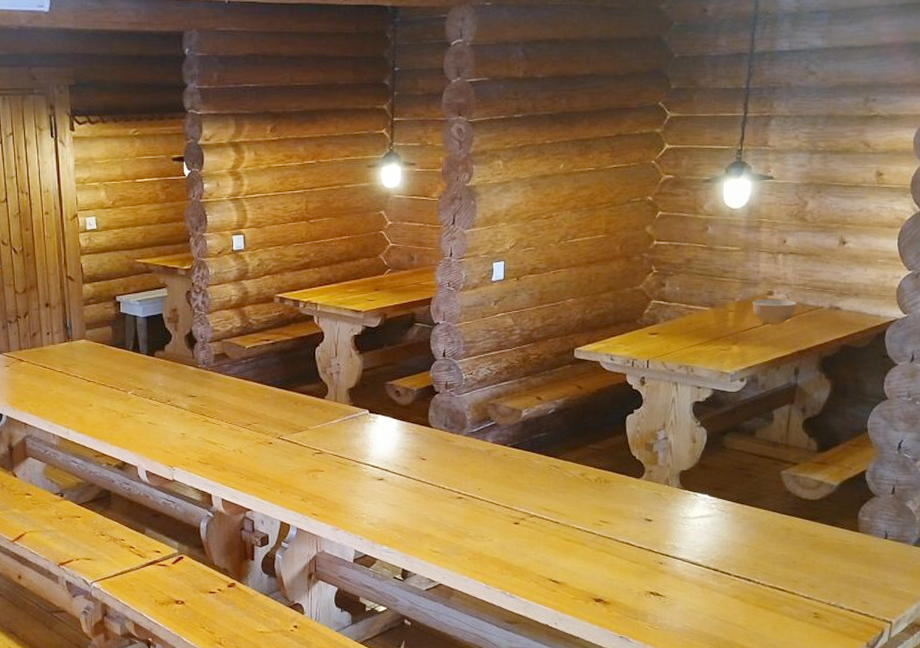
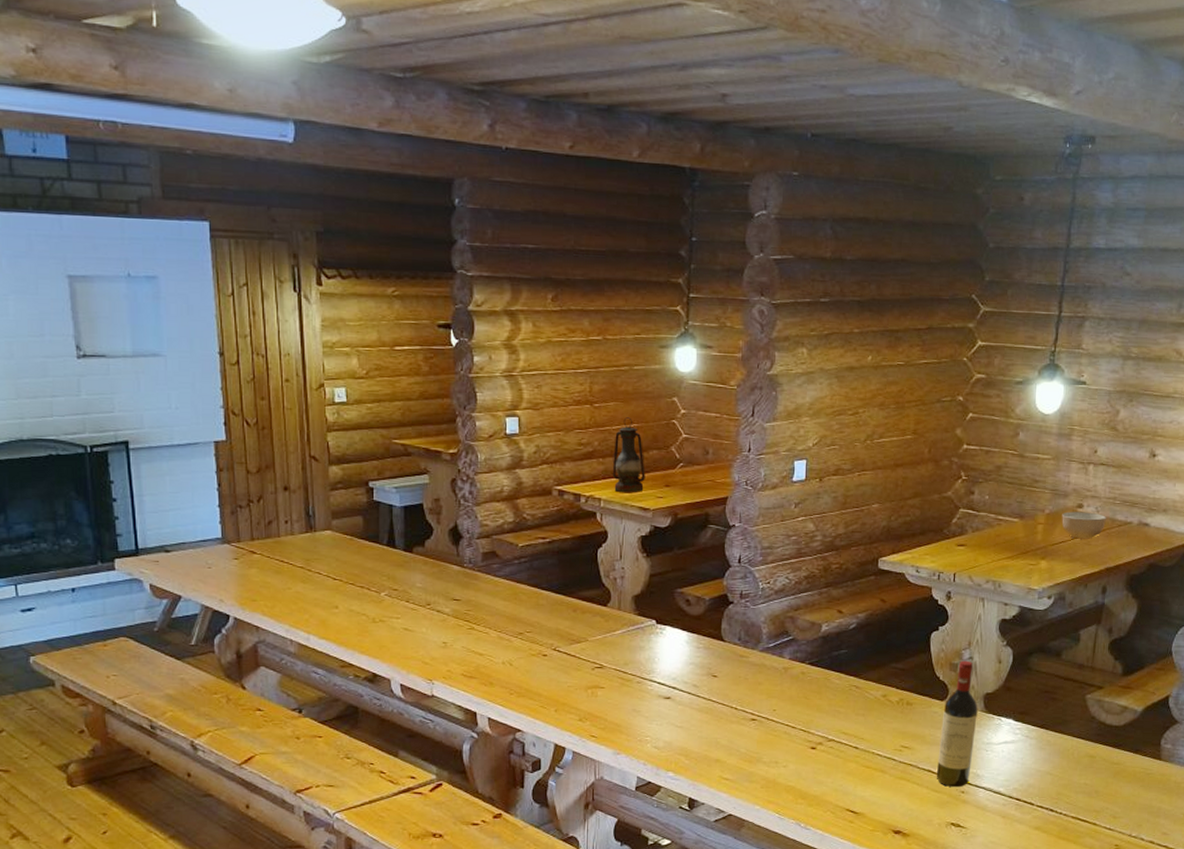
lantern: none [327,230,357,298] -> present [612,417,645,493]
wine bottle: none [635,440,673,559] -> present [937,660,978,788]

